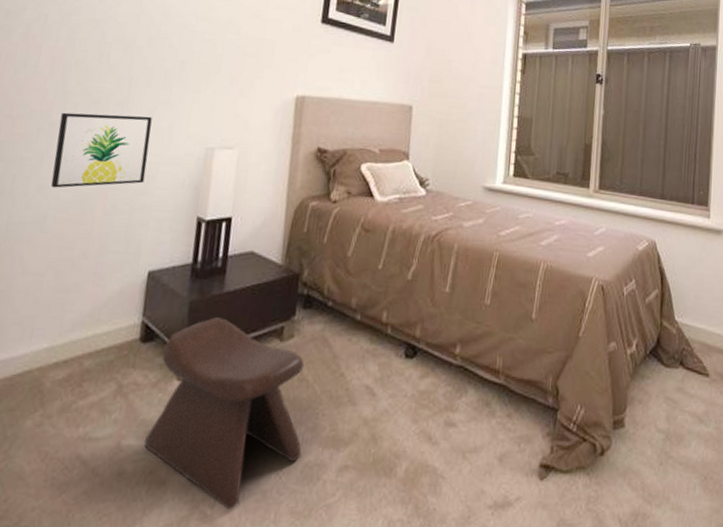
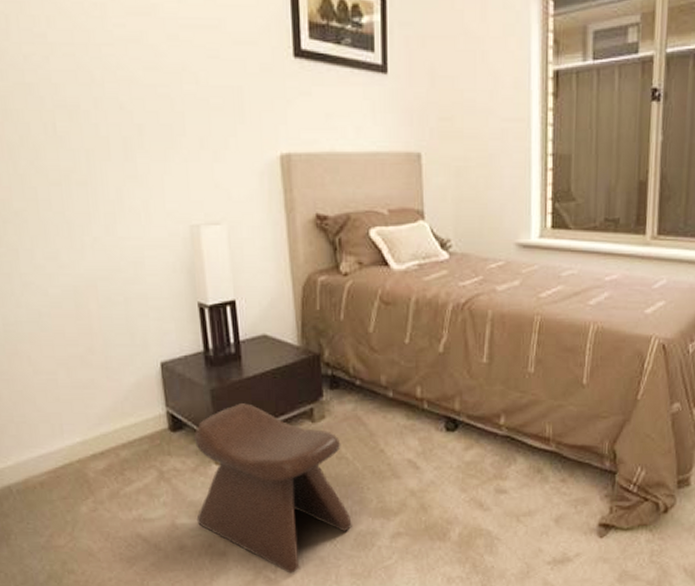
wall art: present [50,112,152,188] -> none [22,195,132,283]

